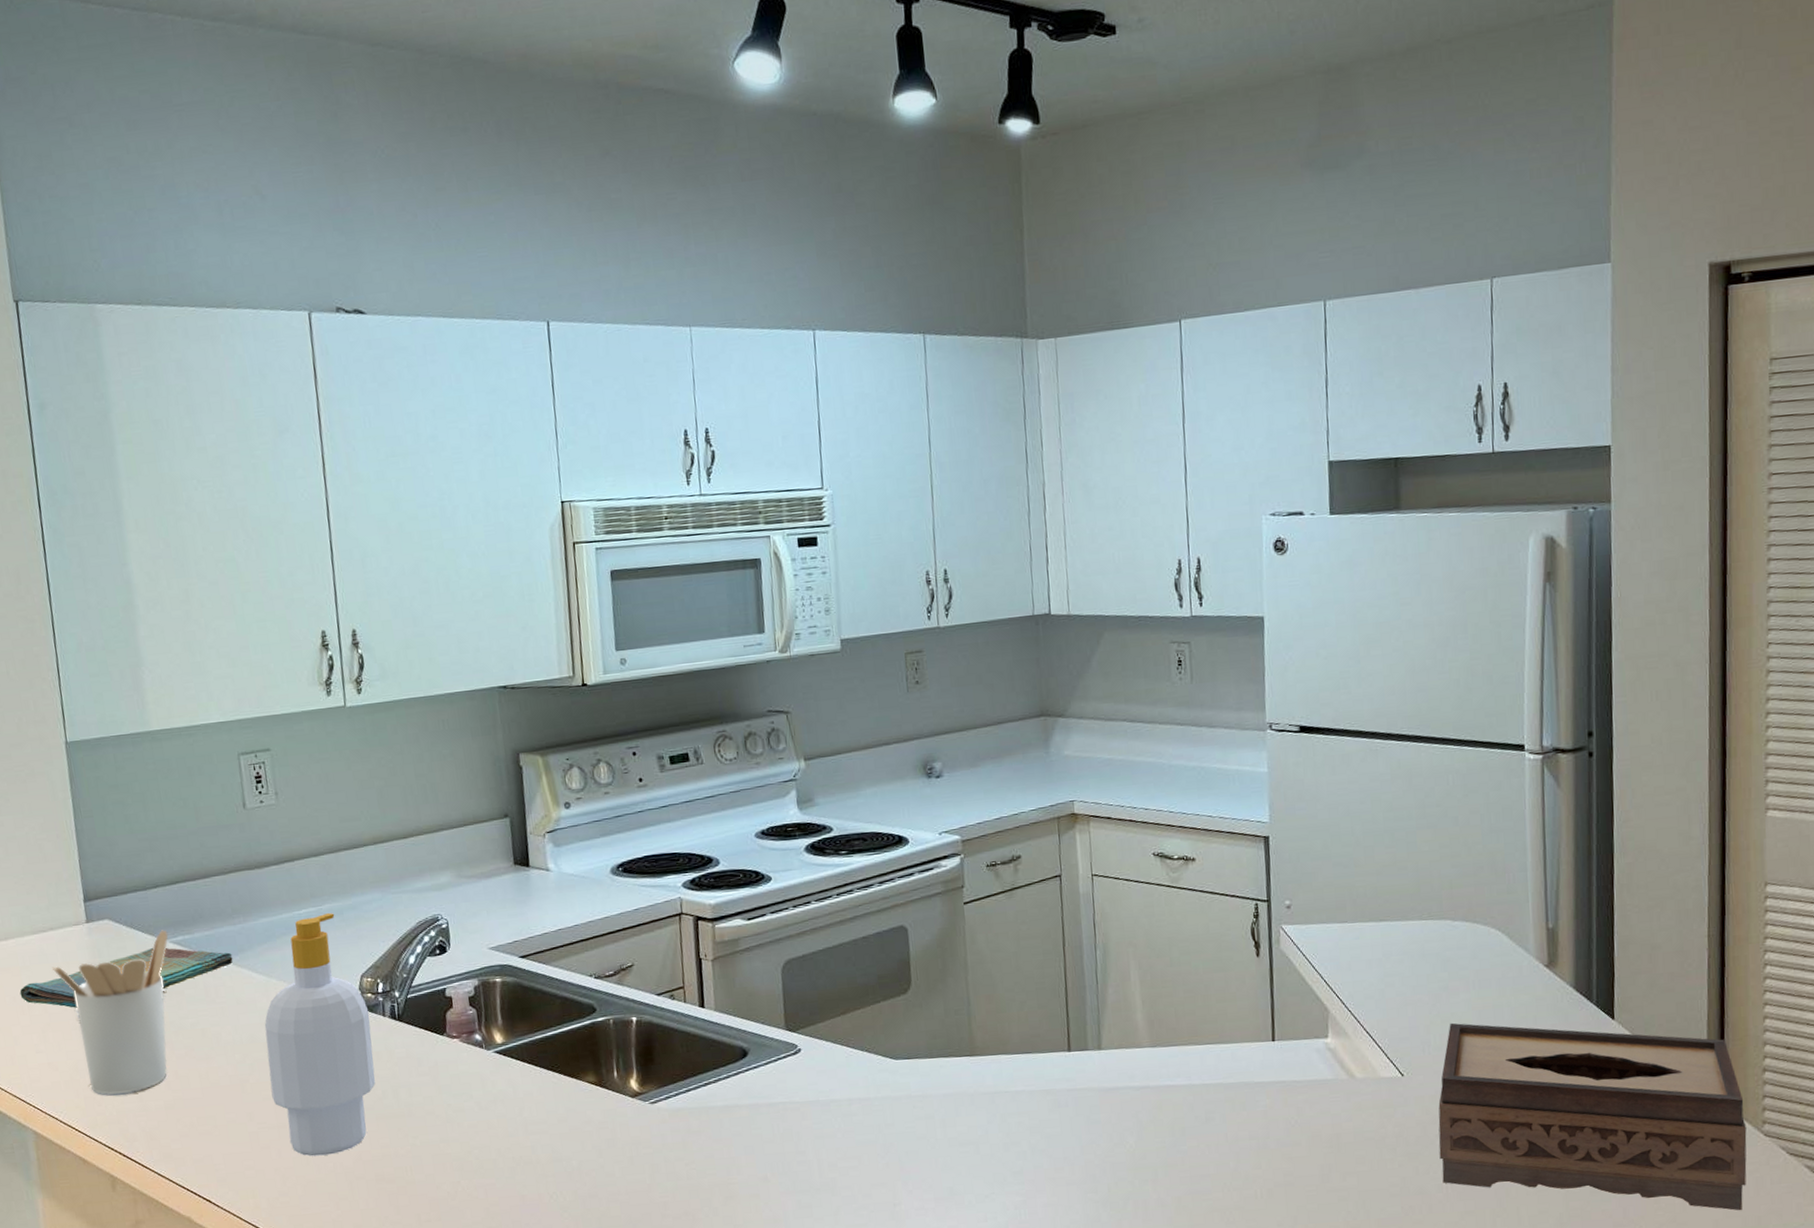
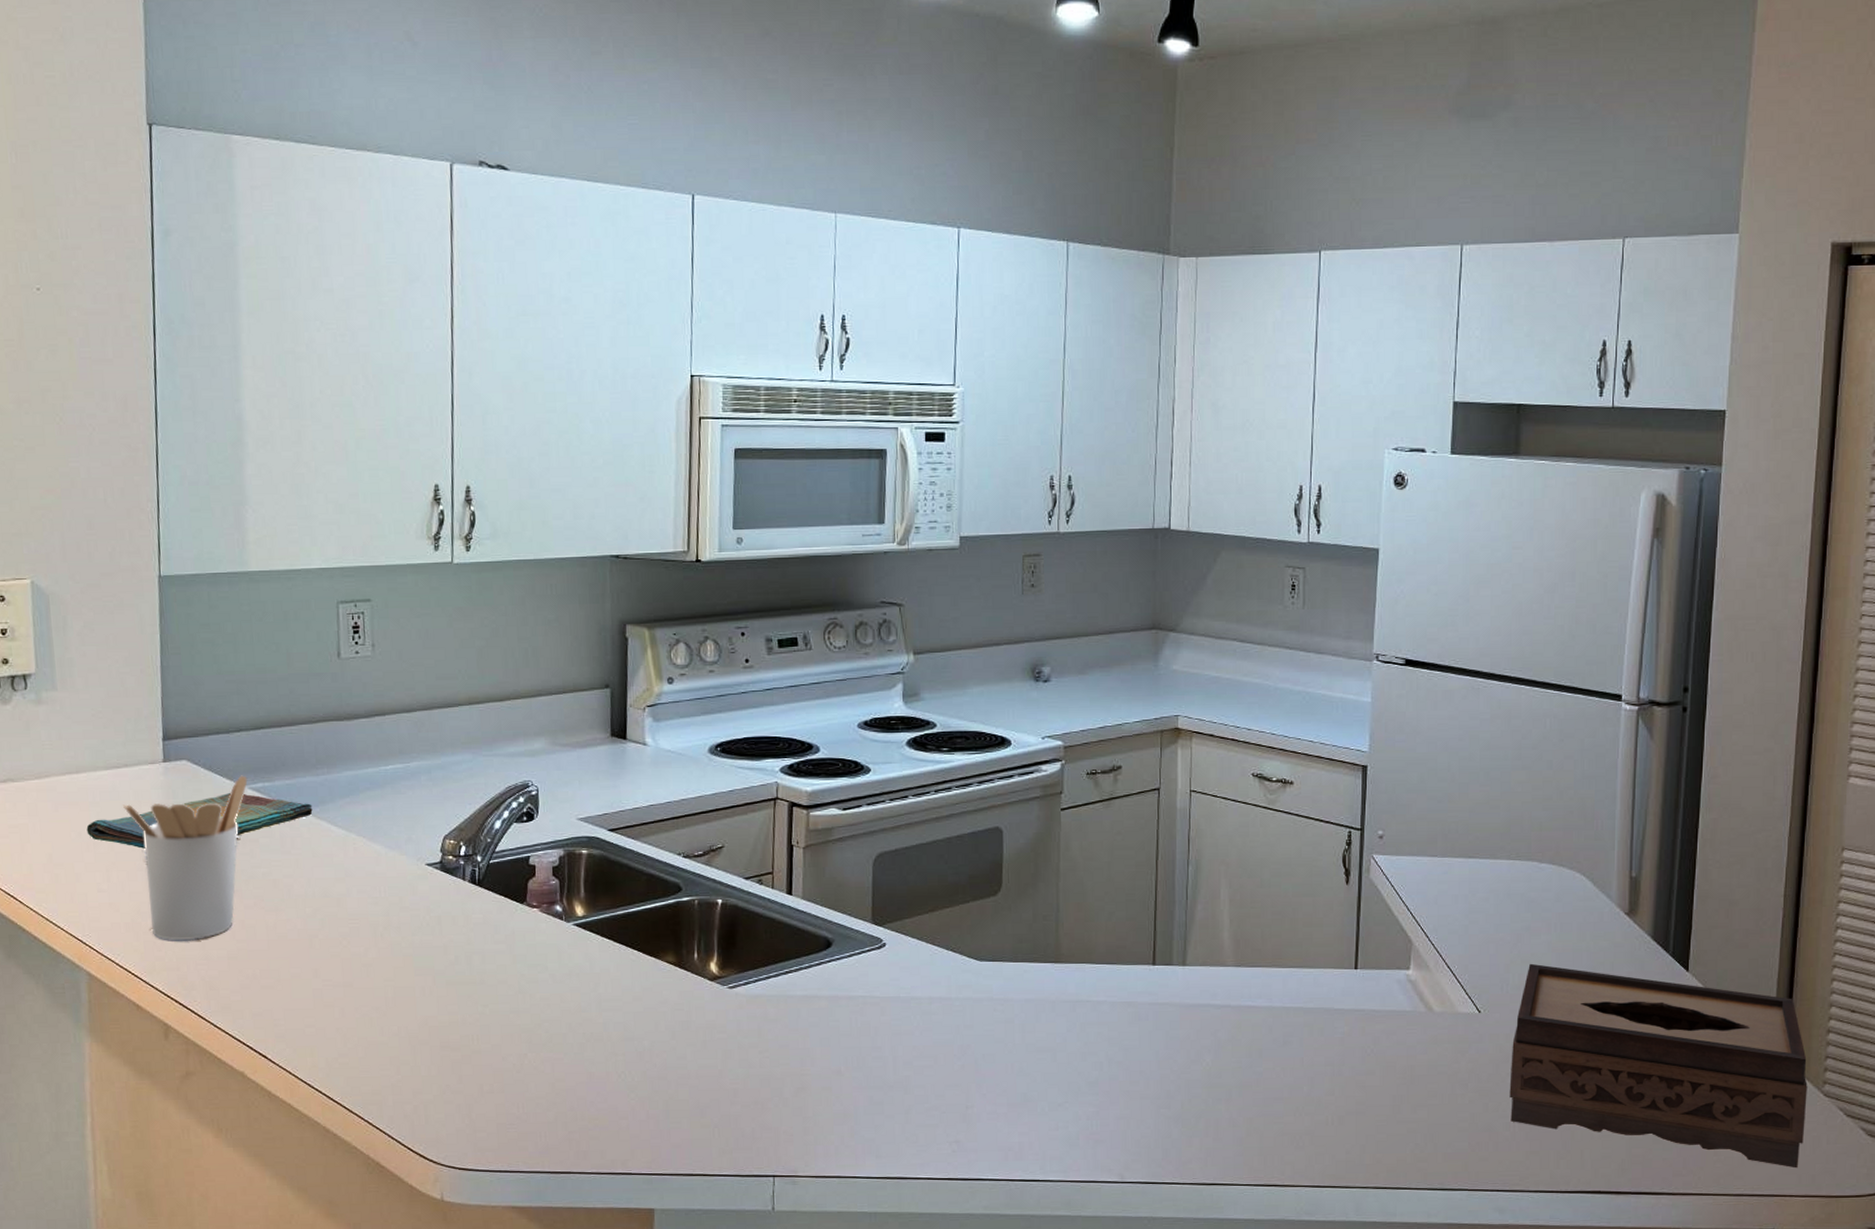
soap bottle: present [264,913,376,1157] -> none [339,771,449,1018]

